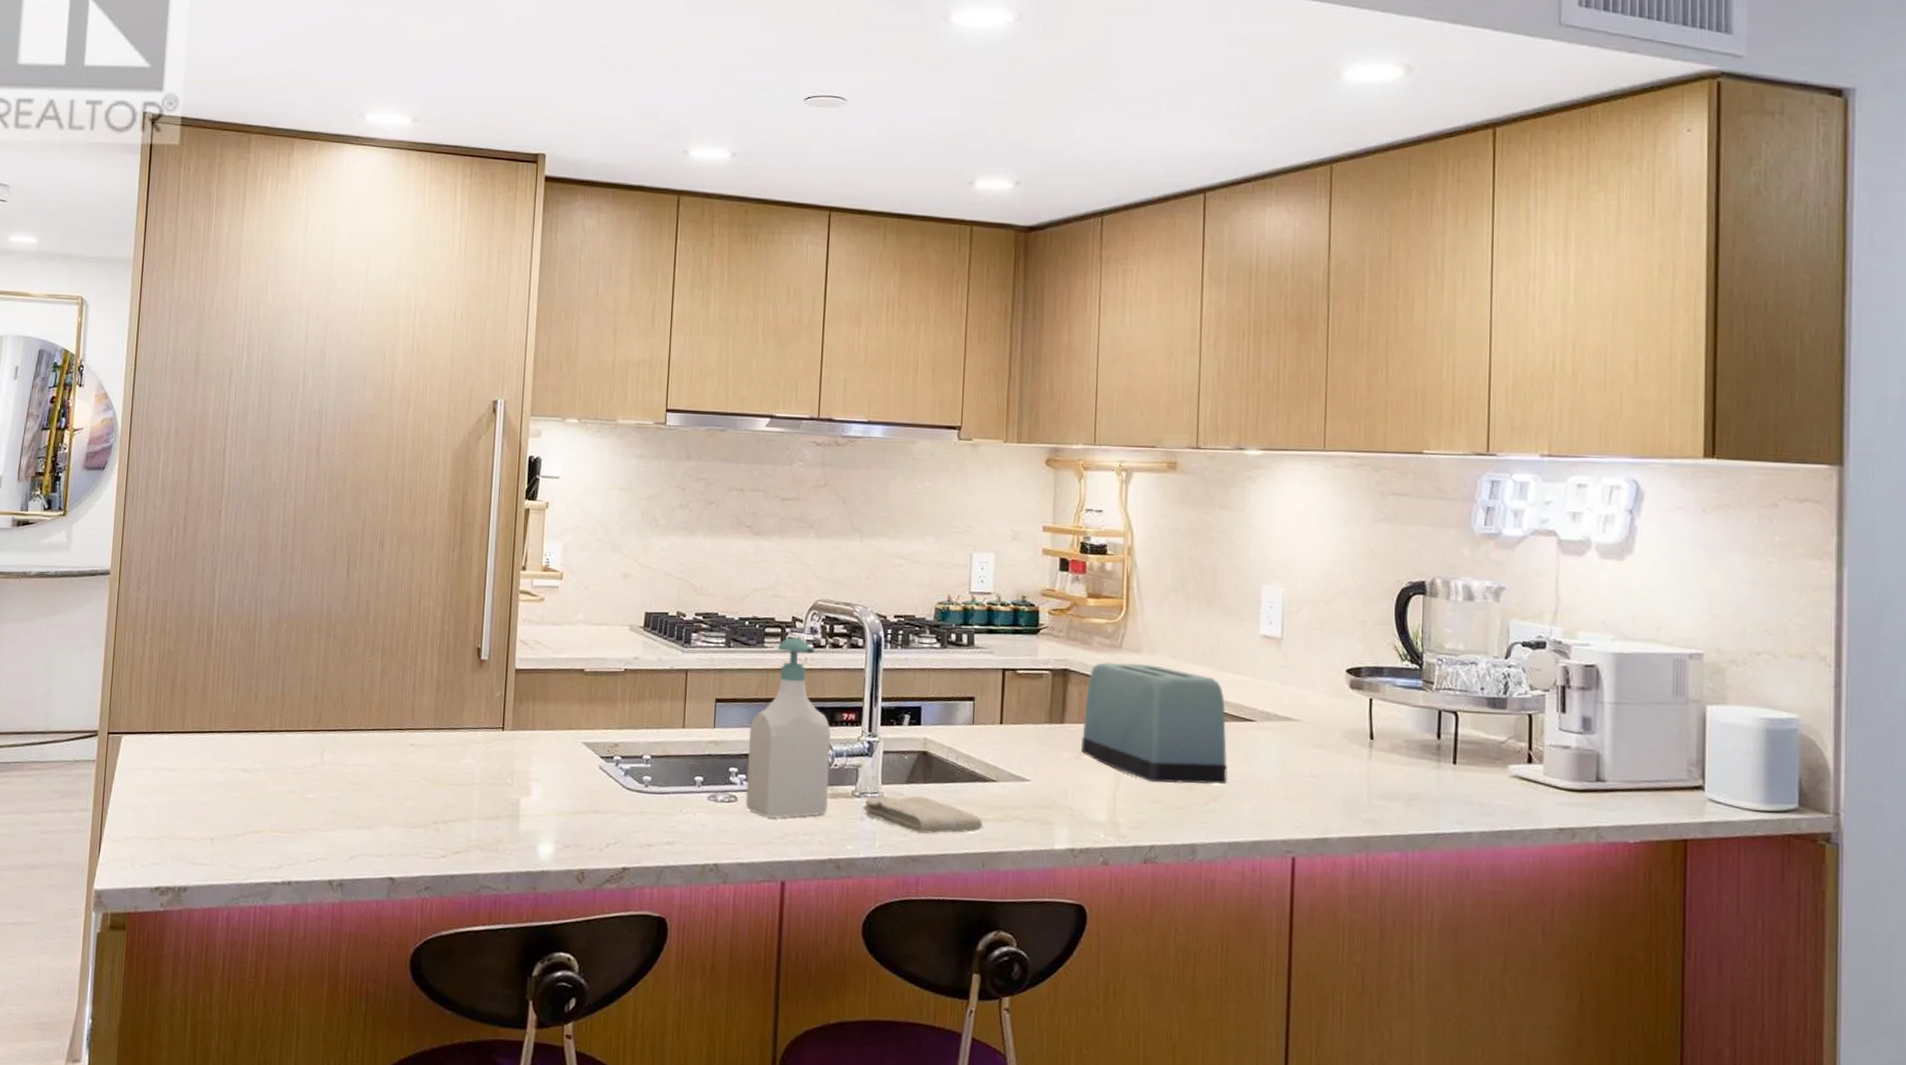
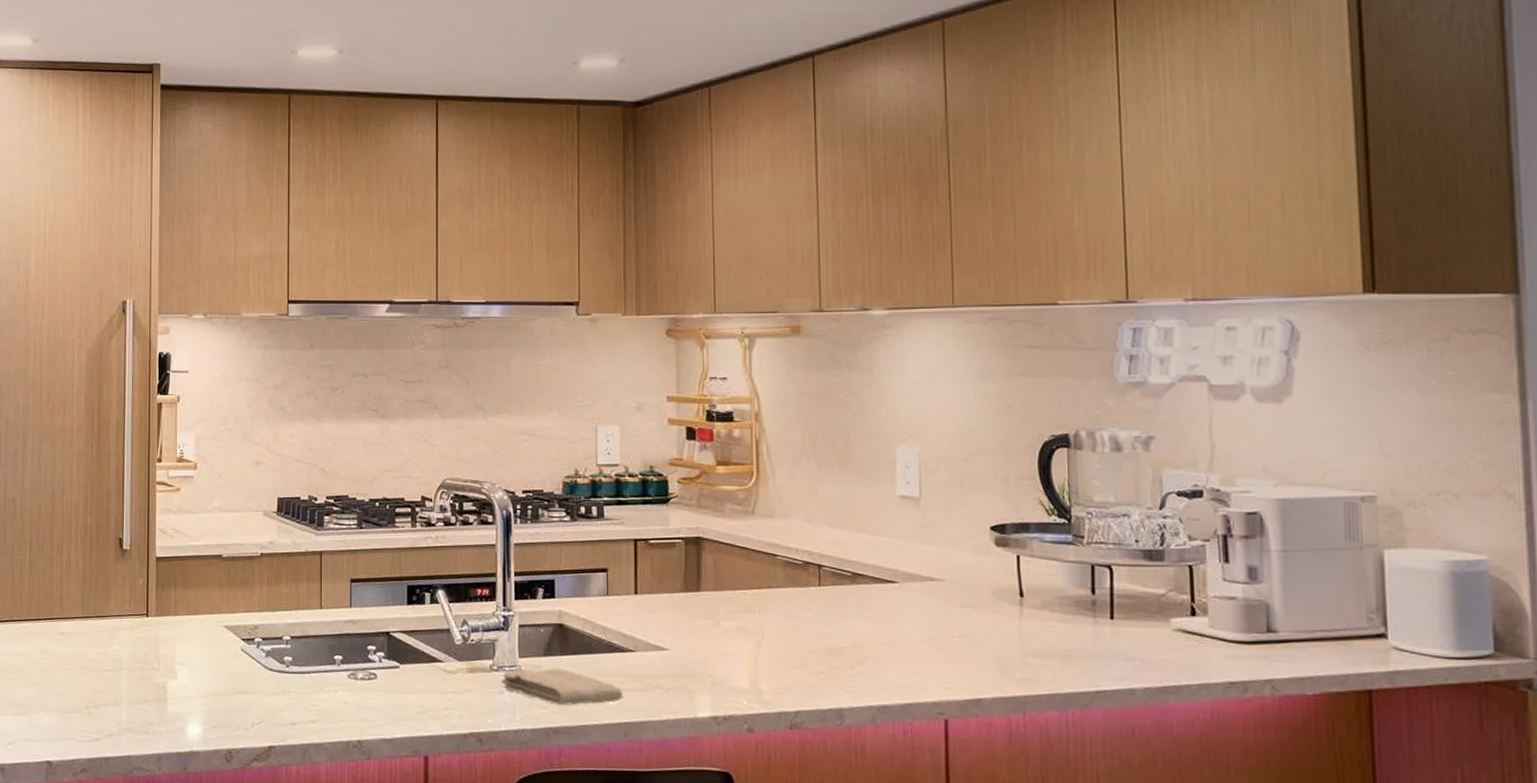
soap bottle: present [745,637,831,818] -> none [385,516,466,694]
toaster: present [1081,662,1228,785] -> none [718,528,873,649]

